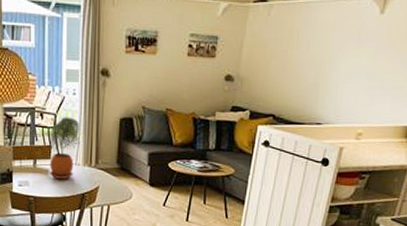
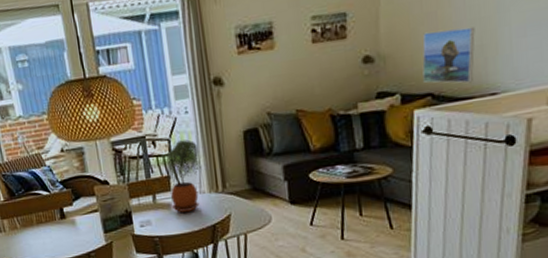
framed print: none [269,65,313,112] -> present [422,26,475,84]

